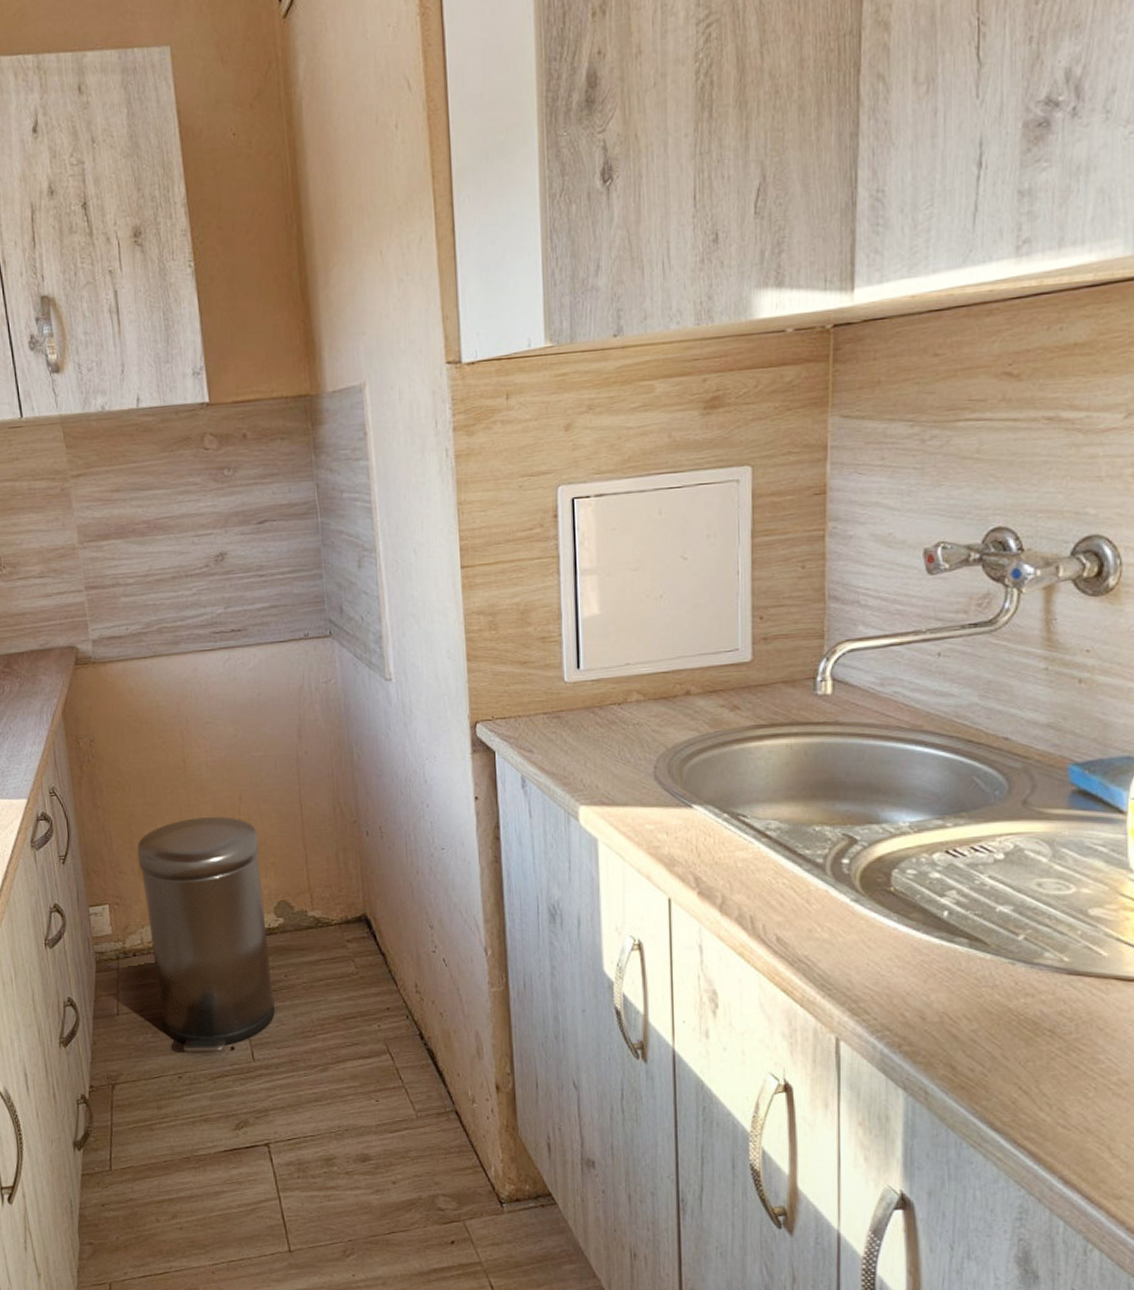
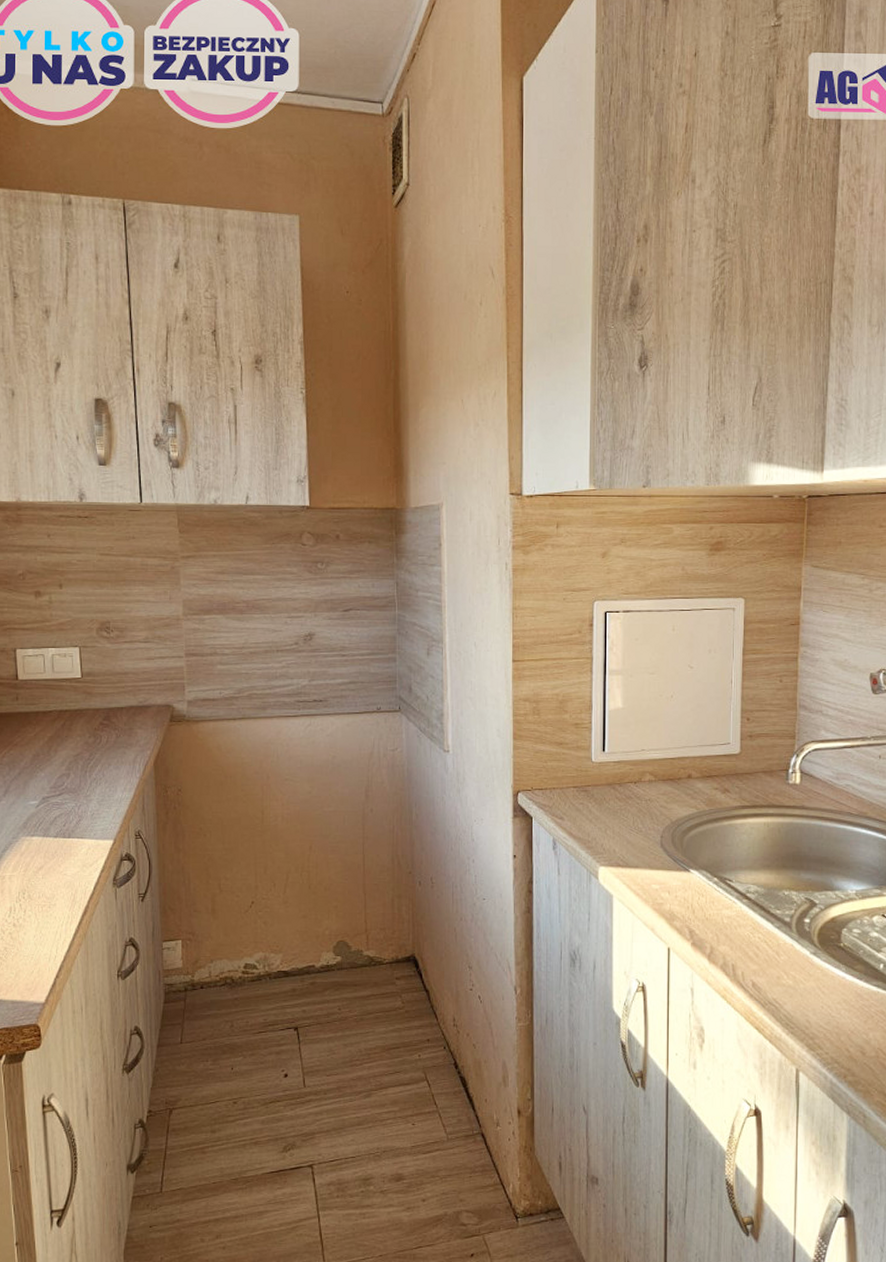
pedal bin: present [137,817,275,1054] -> none [212,864,327,1080]

